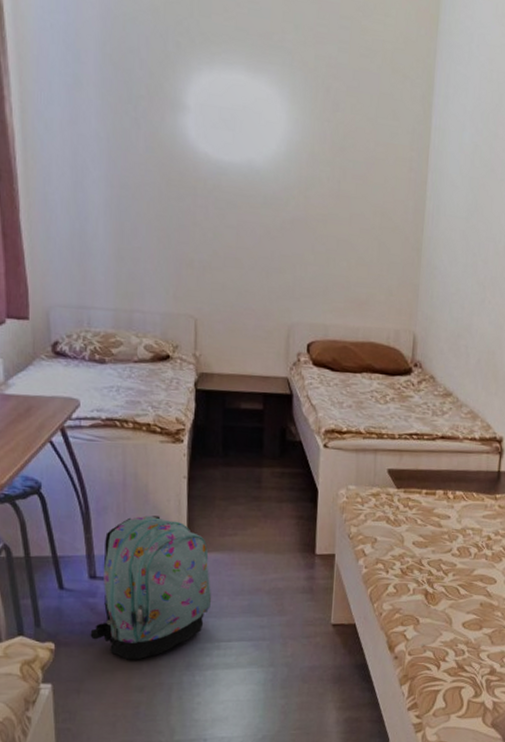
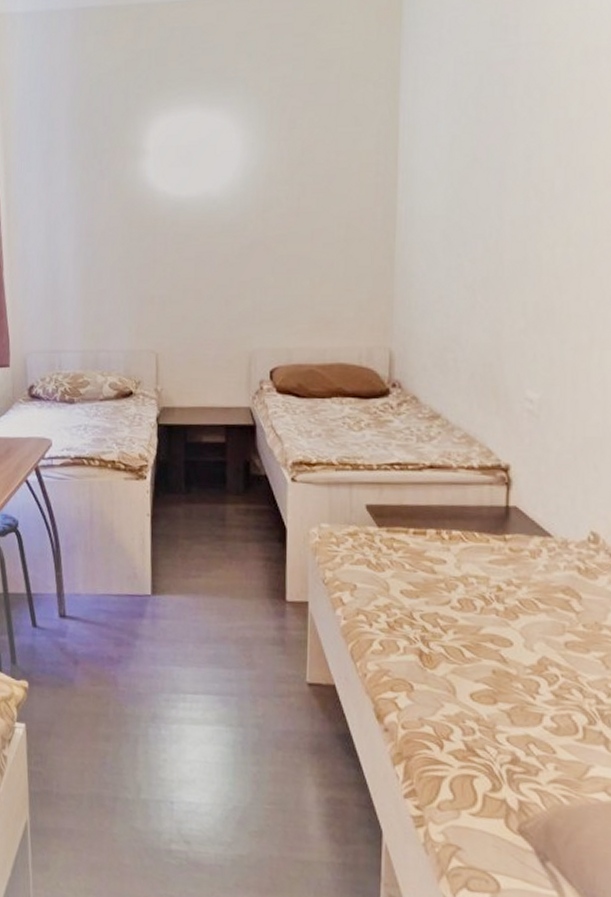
backpack: present [90,515,212,660] -> none [60,554,177,707]

